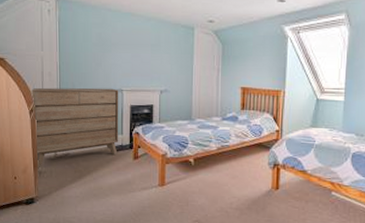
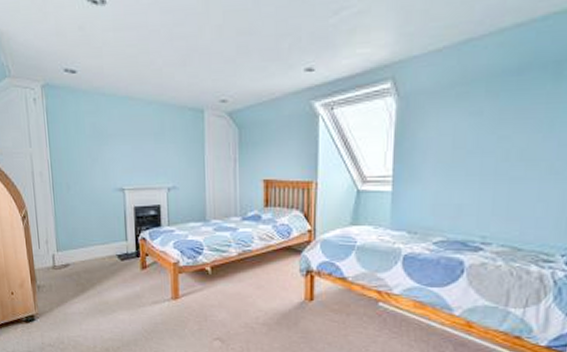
dresser: present [31,87,119,167] -> none [22,187,124,281]

